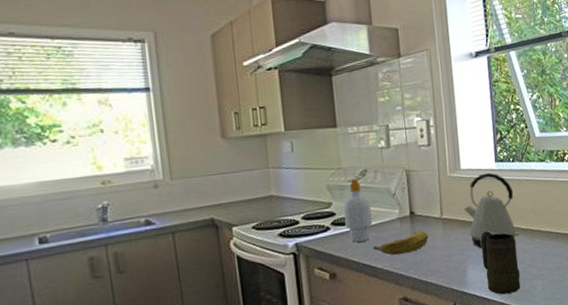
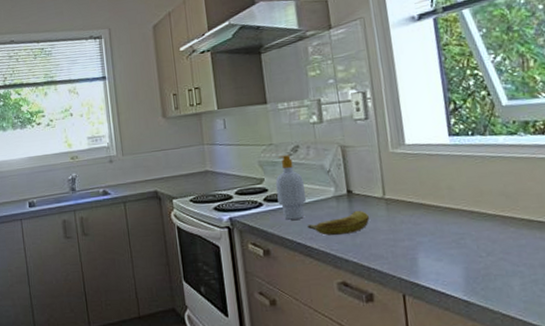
kettle: present [464,172,520,248] -> none [411,148,486,234]
mug: present [480,231,521,295] -> none [433,215,490,291]

